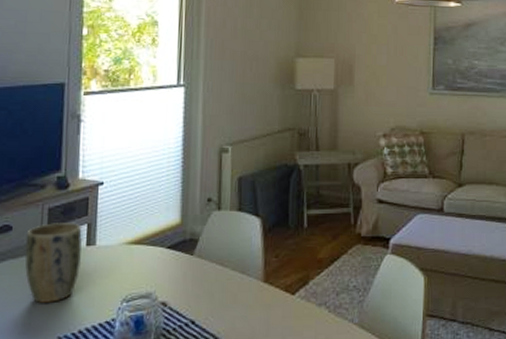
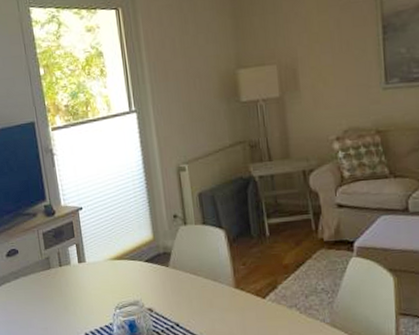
plant pot: present [25,223,82,303] -> none [30,244,77,312]

